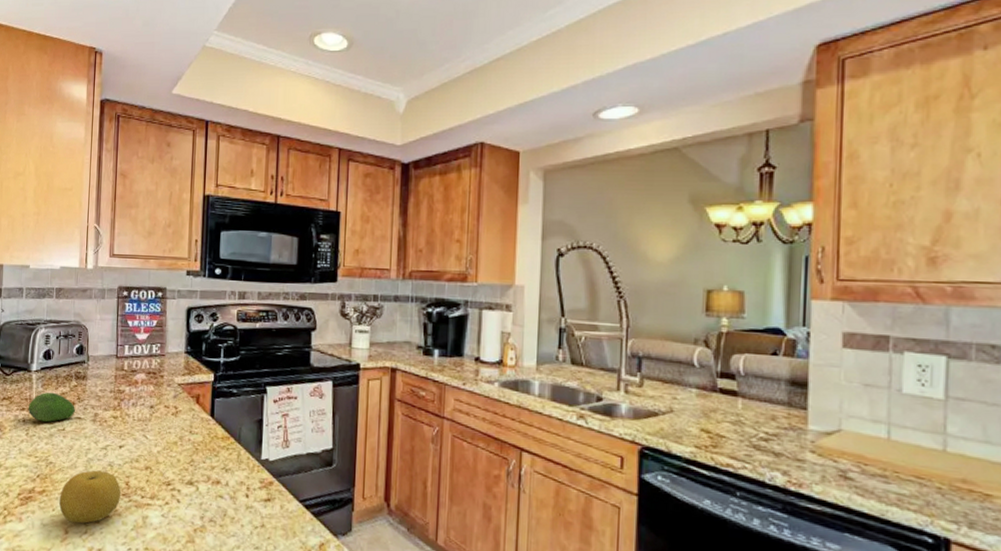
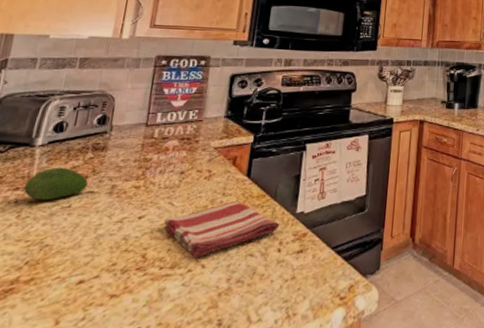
fruit: present [59,470,122,524] -> none [51,246,136,311]
dish towel: none [141,440,246,493] -> present [164,201,280,258]

